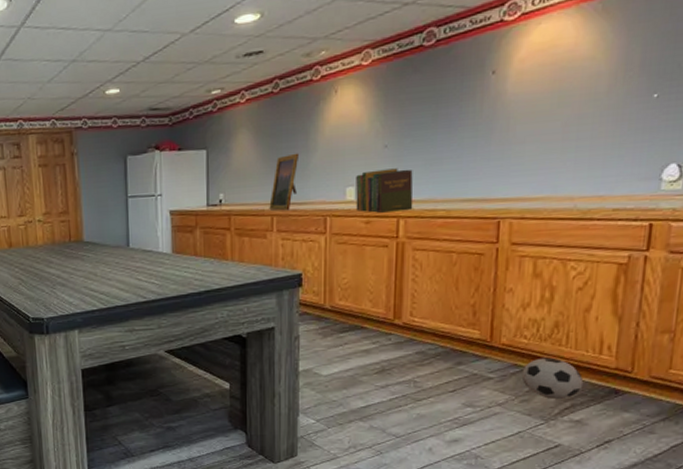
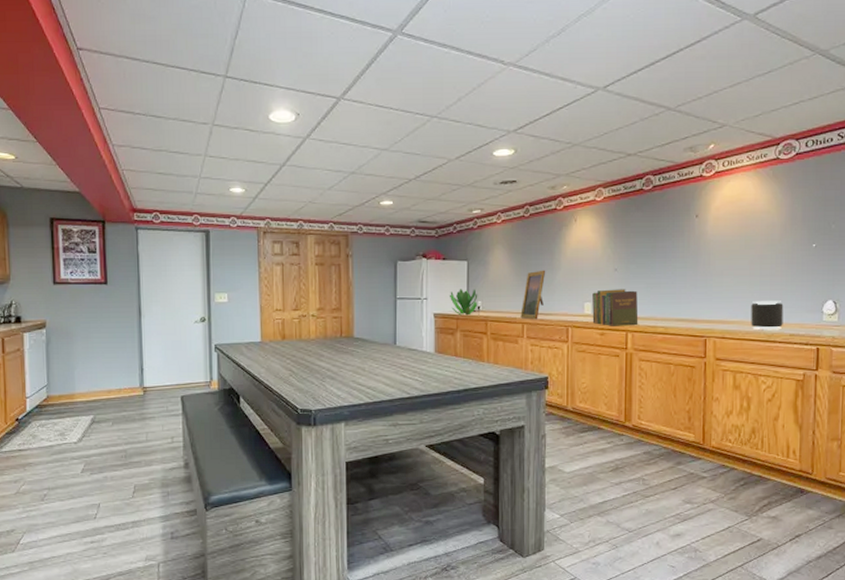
plant: none [187,180,220,211] -> present [450,289,478,316]
soccer ball: present [521,357,584,399] -> none [728,459,777,497]
speaker: none [560,169,607,206] -> present [751,301,784,329]

